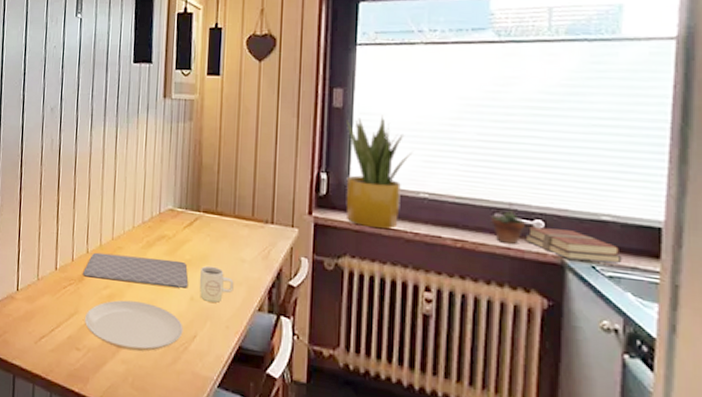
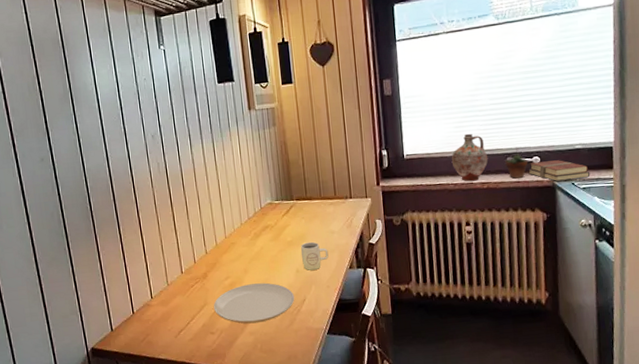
placemat: present [83,252,189,288] -> none [205,243,293,274]
planter: present [345,115,413,229] -> none [396,96,447,187]
ceramic jug: none [413,173,467,236] -> present [451,134,489,182]

